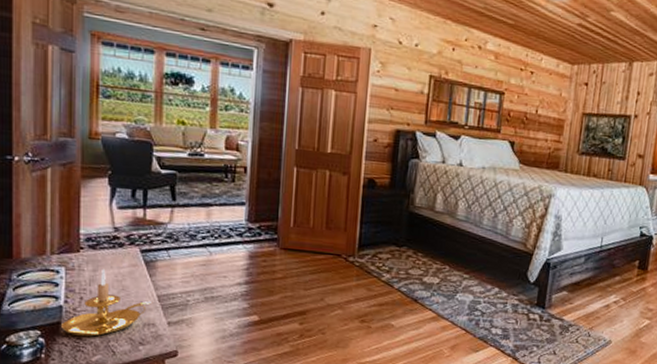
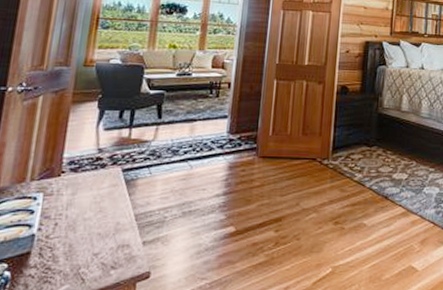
candle holder: present [61,268,151,337] -> none [30,191,128,266]

